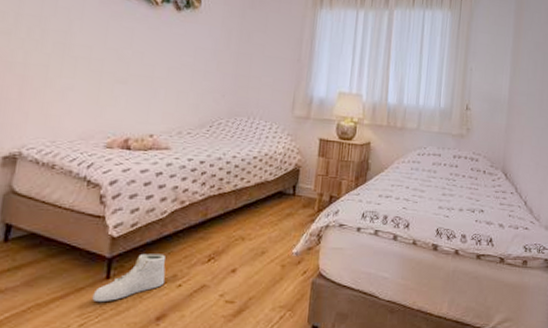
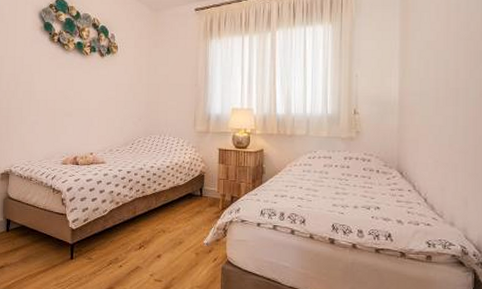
sneaker: present [92,253,166,301] -> none [63,241,110,275]

